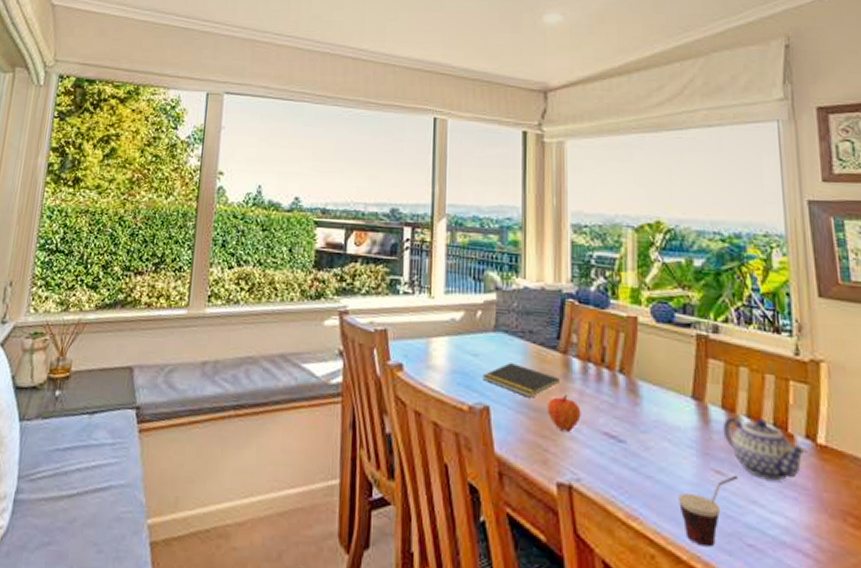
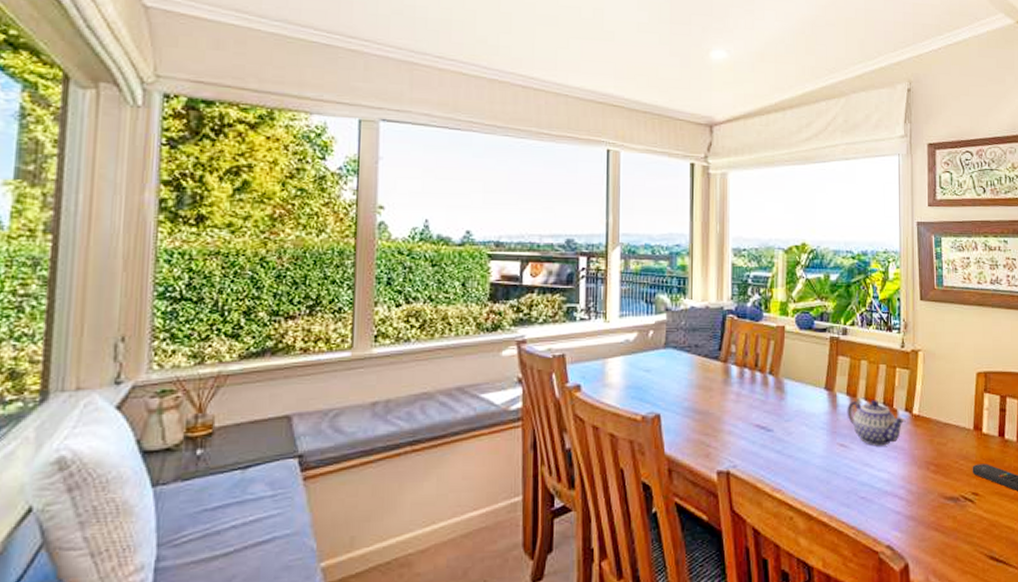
notepad: present [482,363,559,398] -> none [654,375,720,403]
fruit: present [546,394,581,432] -> none [709,397,738,428]
cup: present [678,475,738,547] -> none [812,446,856,504]

